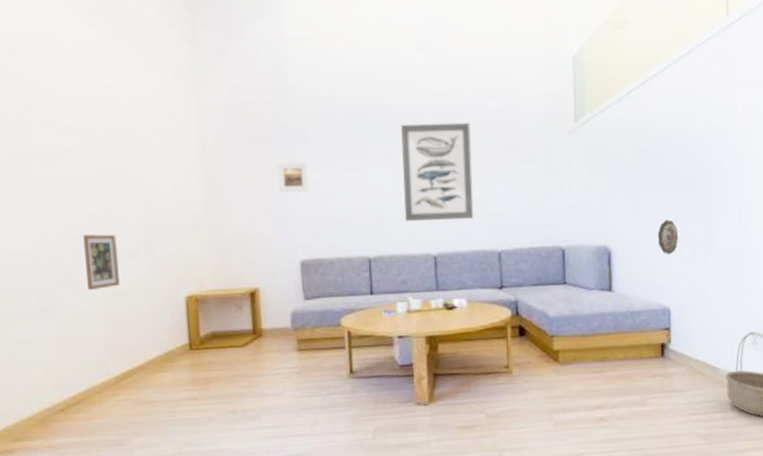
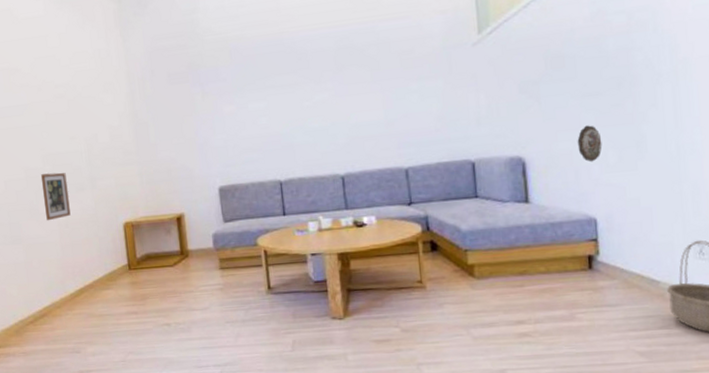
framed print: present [278,162,309,192] -> none [195,97,223,126]
wall art: present [401,122,474,221] -> none [304,45,379,145]

